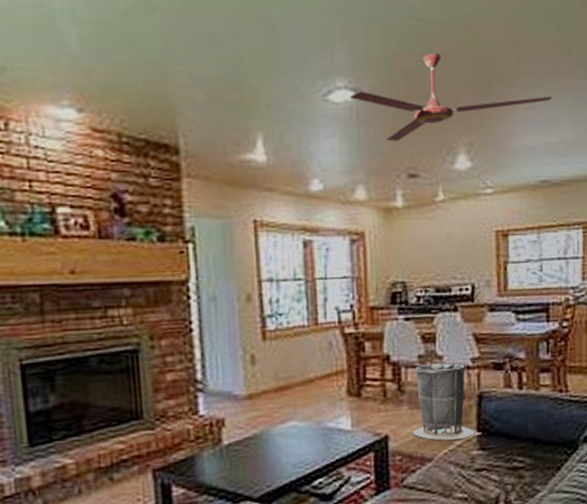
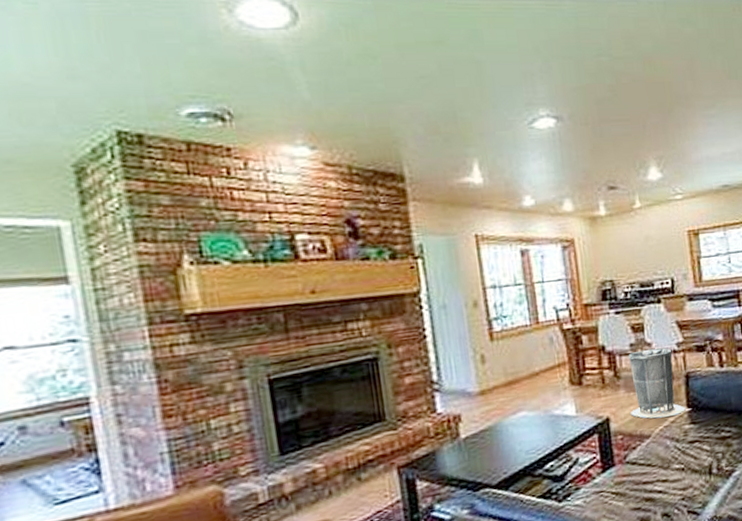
ceiling fan: present [349,53,552,142] -> none [551,83,725,160]

